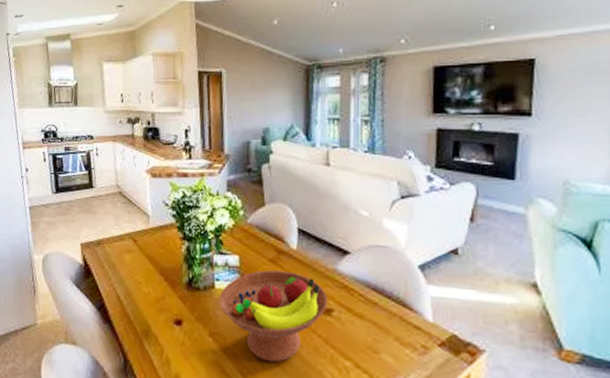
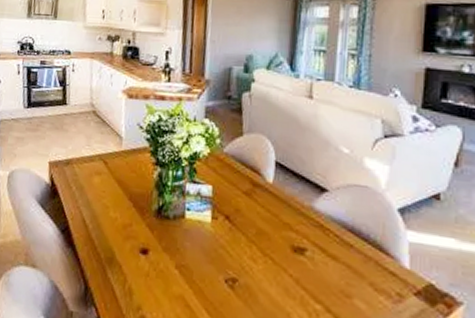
fruit bowl: present [219,270,328,363] -> none [188,202,302,301]

